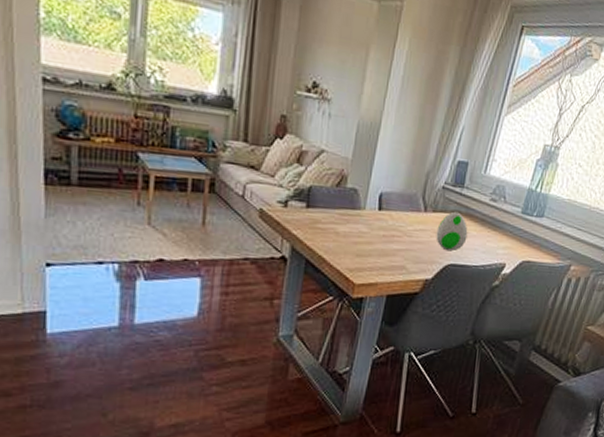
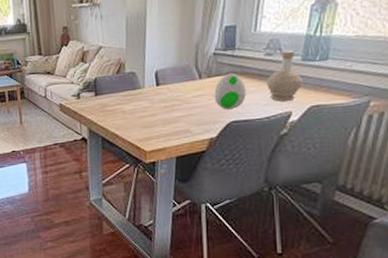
bottle: none [487,199,520,252] -> present [267,49,302,102]

